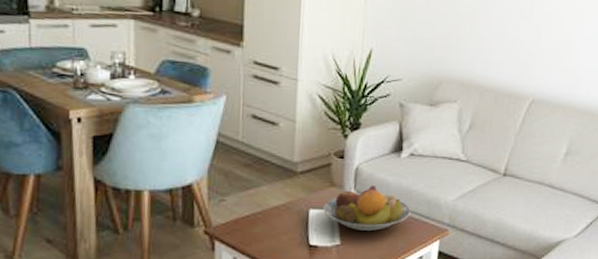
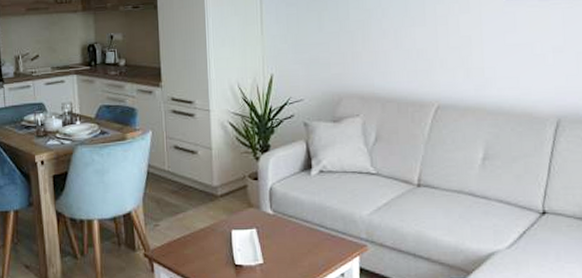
fruit bowl: present [323,185,410,232] -> none [244,204,327,250]

